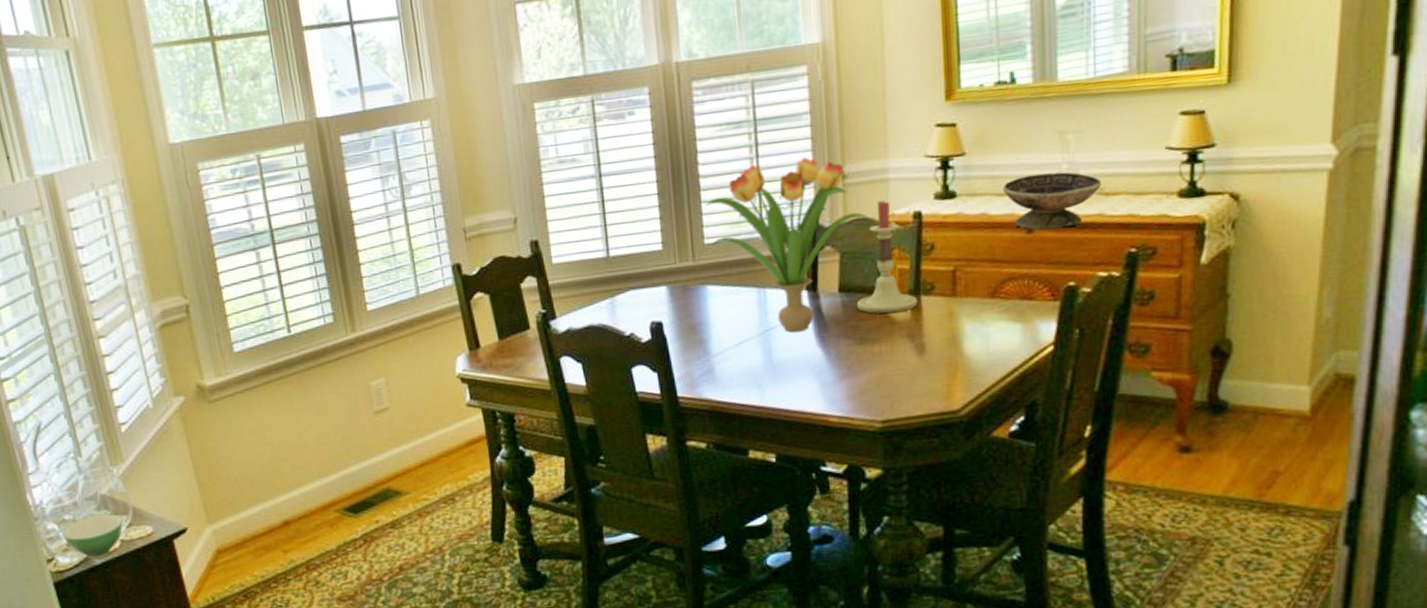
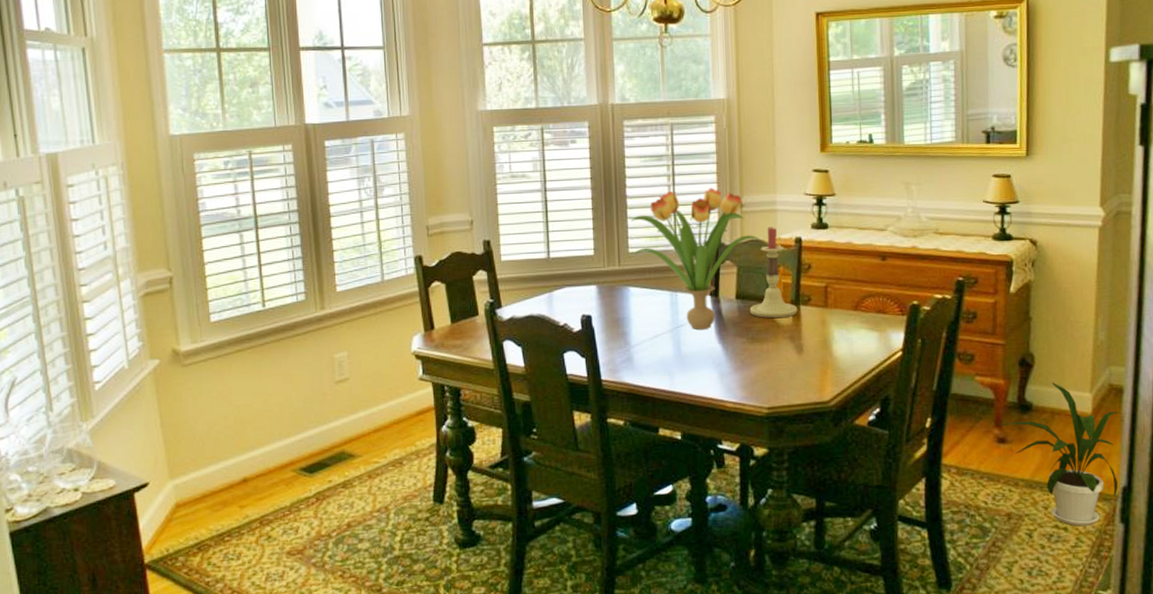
bowl: present [61,514,124,561] -> none [23,467,87,512]
decorative bowl: present [1002,172,1101,231] -> none [863,214,937,259]
house plant: none [1181,373,1352,551] -> present [998,381,1122,527]

